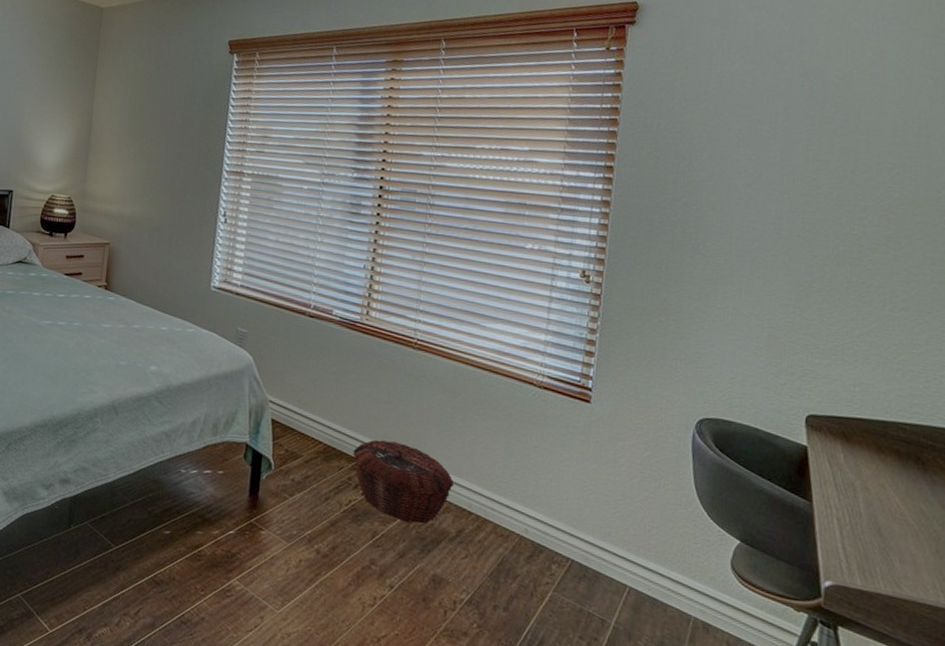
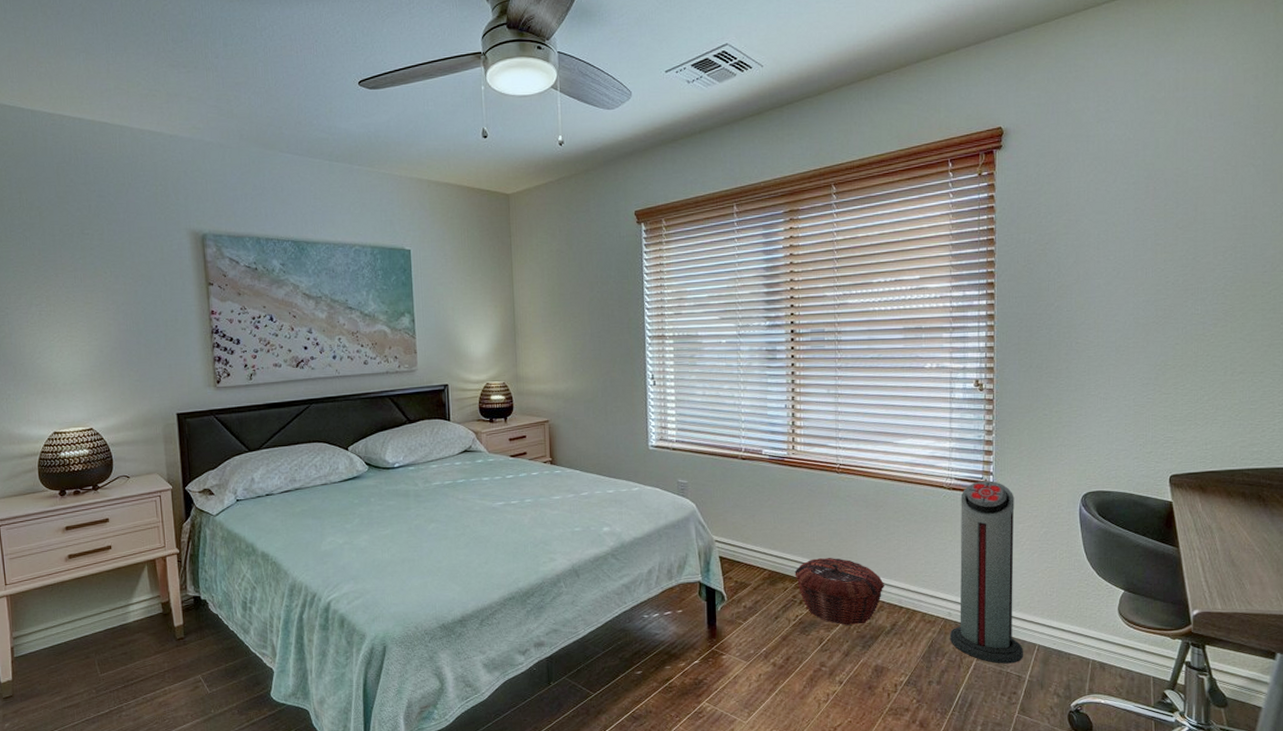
air purifier: none [523,384,616,604] -> present [949,481,1023,664]

